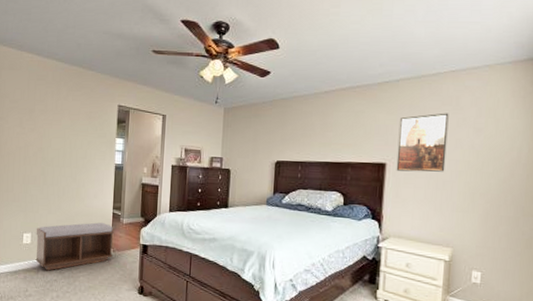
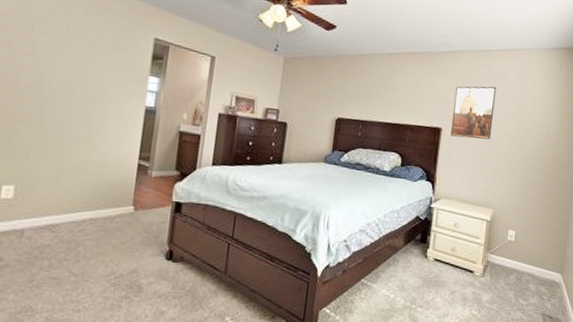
bench: present [35,222,114,271] -> none [19,174,139,234]

